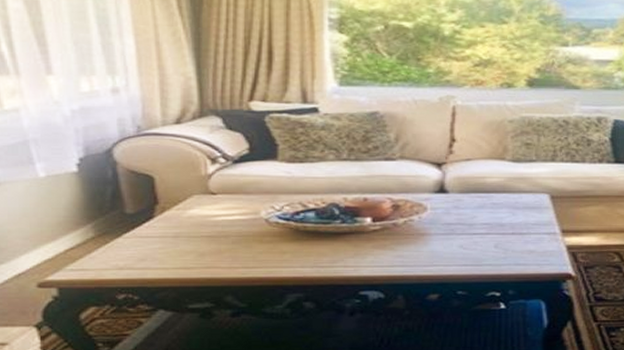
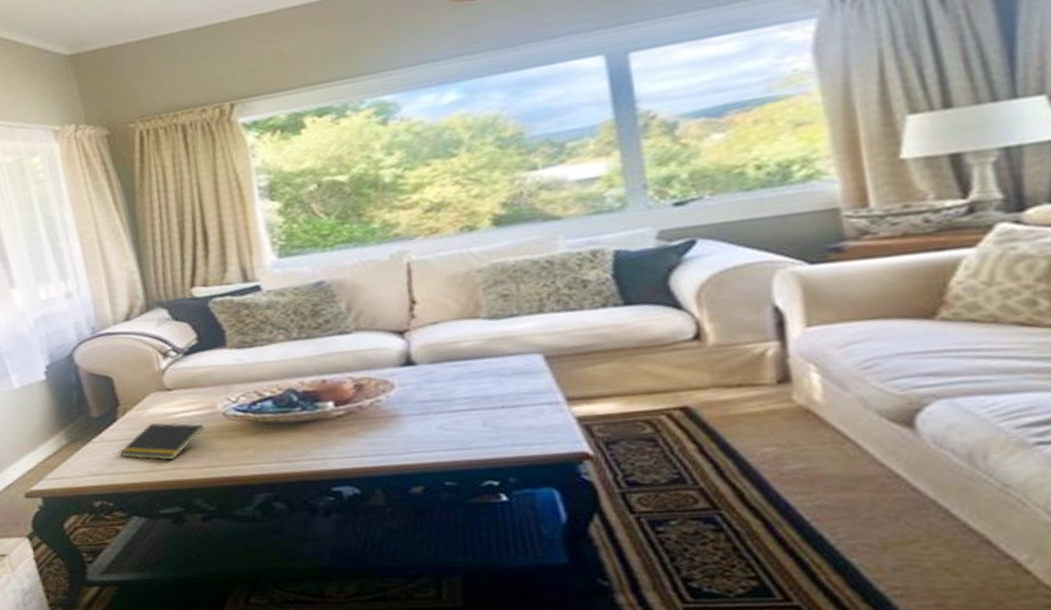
notepad: none [152,224,245,259] -> present [119,423,204,460]

